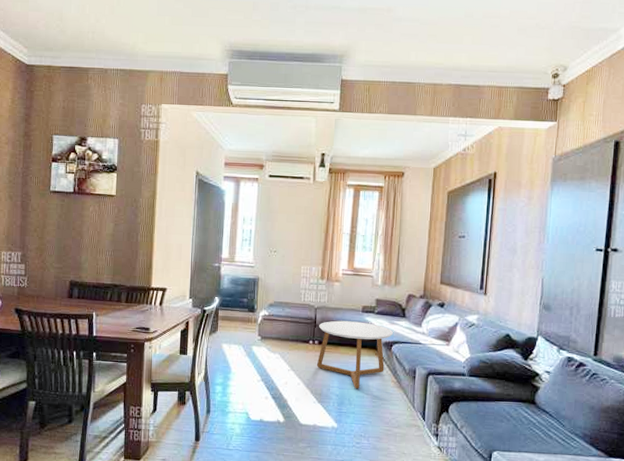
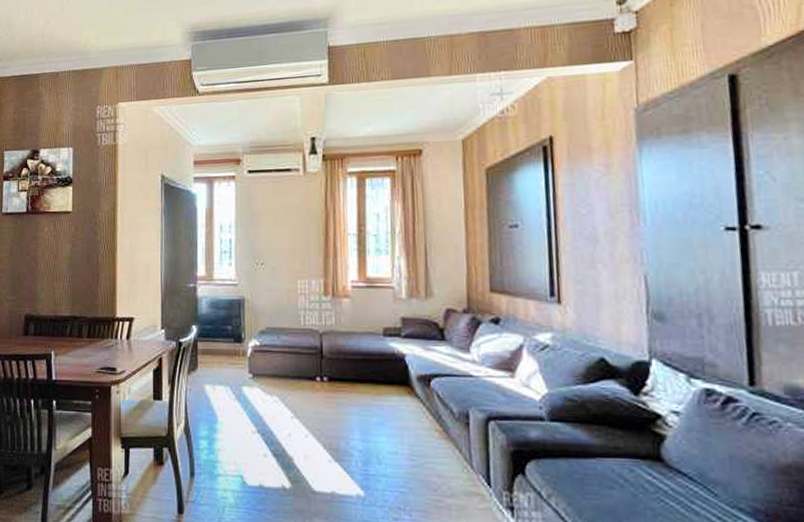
coffee table: present [316,320,394,389] -> none [327,349,431,442]

